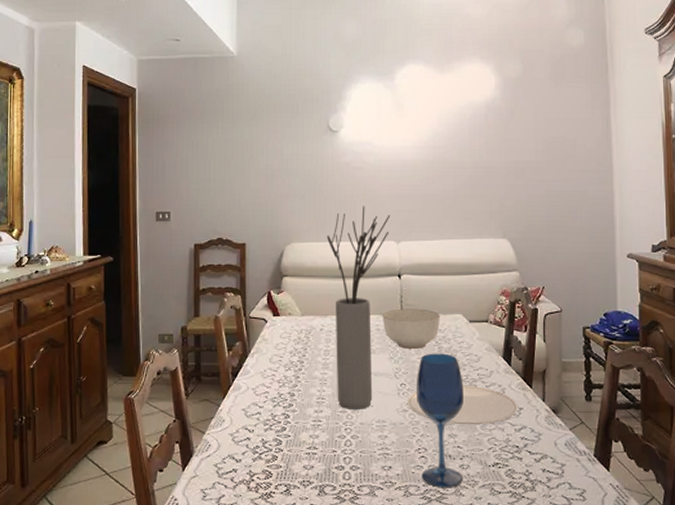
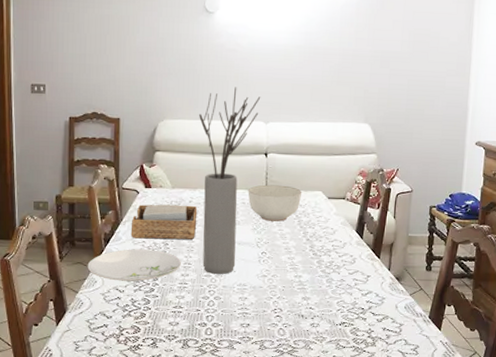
plate: none [214,383,314,420] -> present [87,249,181,282]
napkin holder: none [259,333,329,372] -> present [130,204,198,240]
plate: present [408,385,518,426] -> none [267,254,366,290]
wineglass: present [415,353,465,487] -> none [275,225,319,342]

